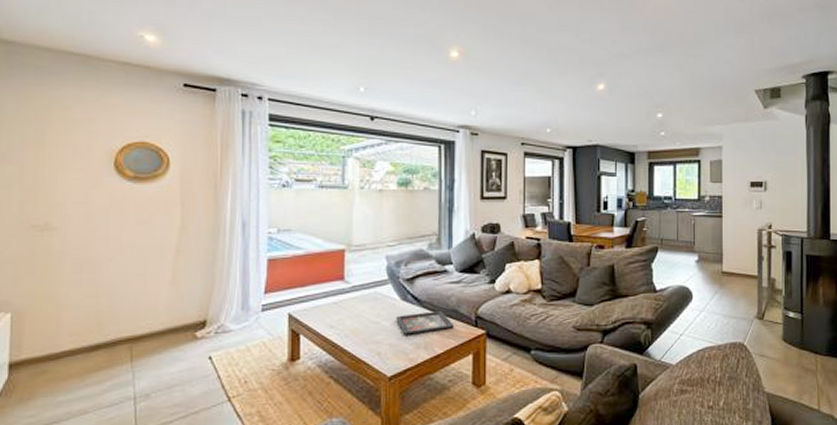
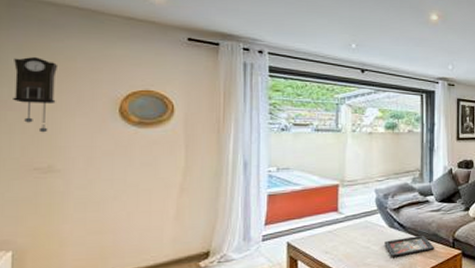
pendulum clock: none [11,107,55,188] -> present [13,57,59,133]

